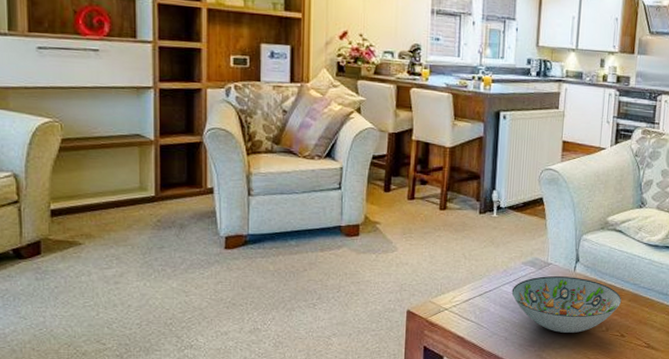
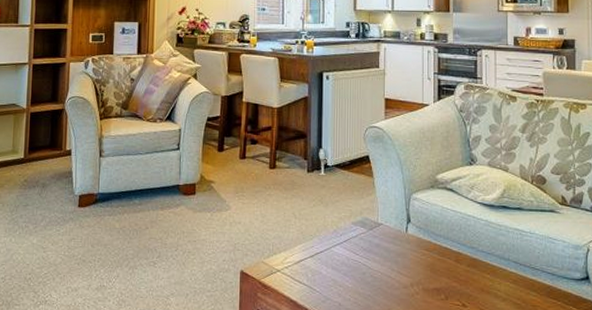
decorative bowl: present [511,276,622,333] -> none [343,237,460,300]

